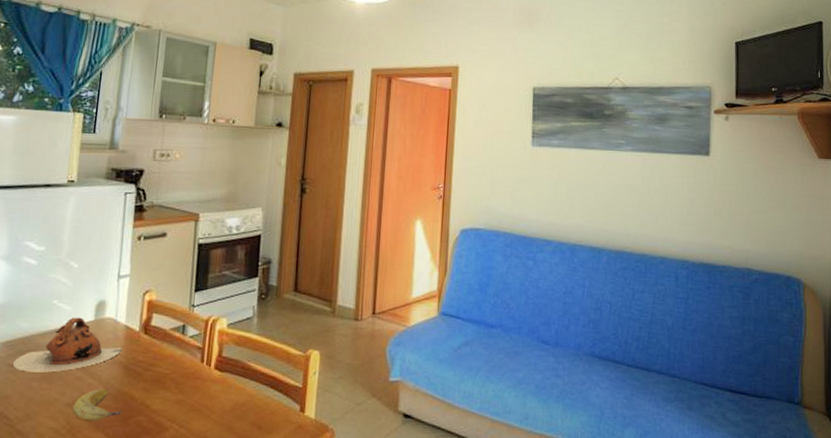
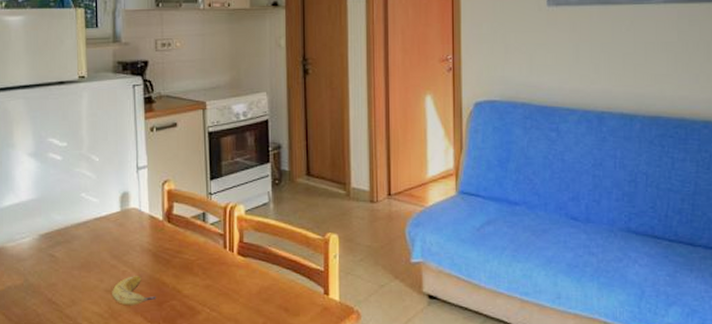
teapot: present [12,317,122,373] -> none [53,209,149,261]

